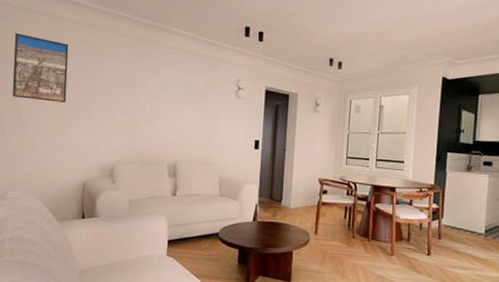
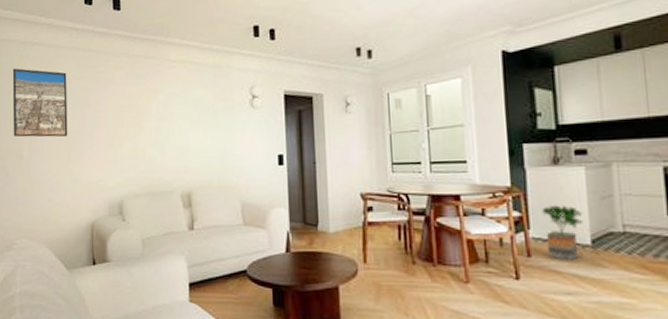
potted tree: none [453,201,482,244] -> present [542,205,584,260]

